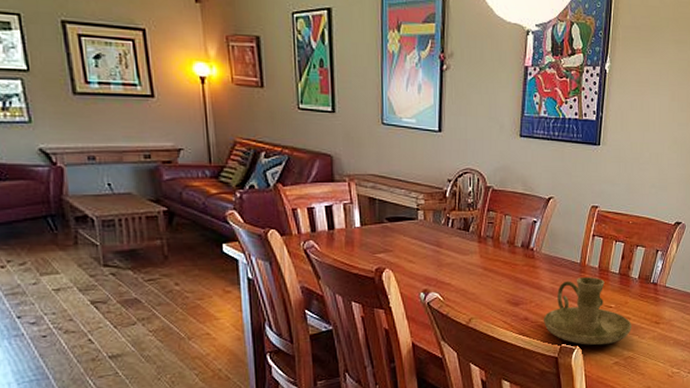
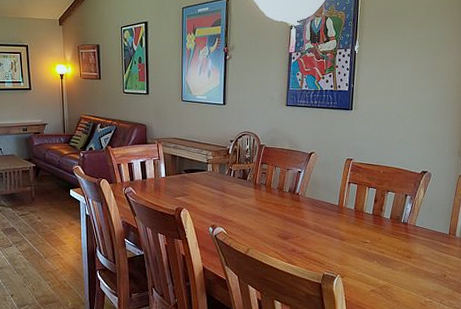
candle holder: present [544,277,631,345] -> none [309,217,386,274]

